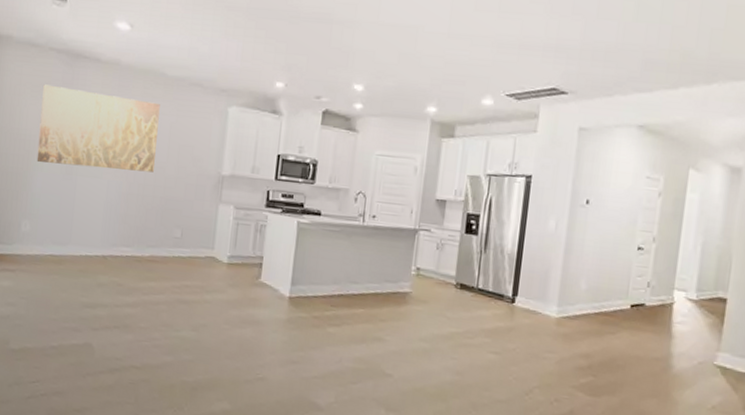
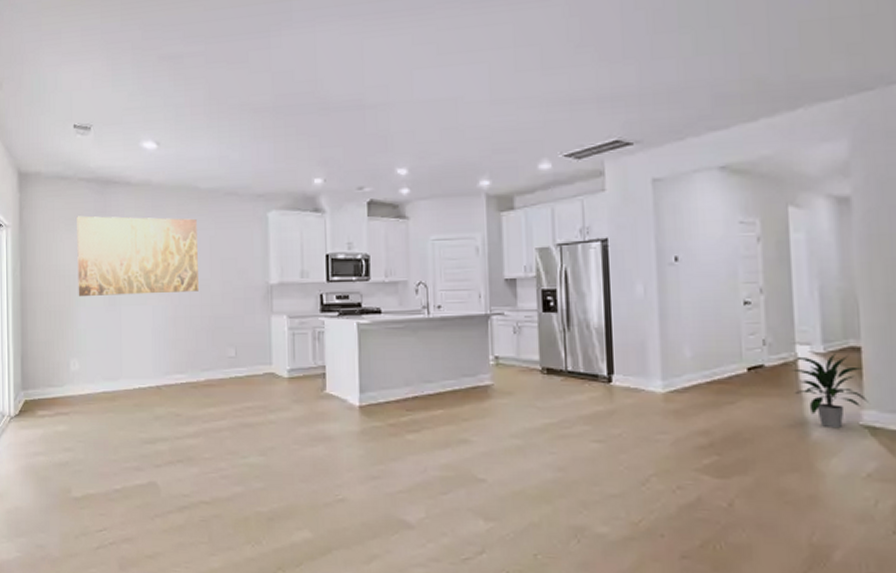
indoor plant: none [666,300,725,366] -> present [791,352,868,429]

